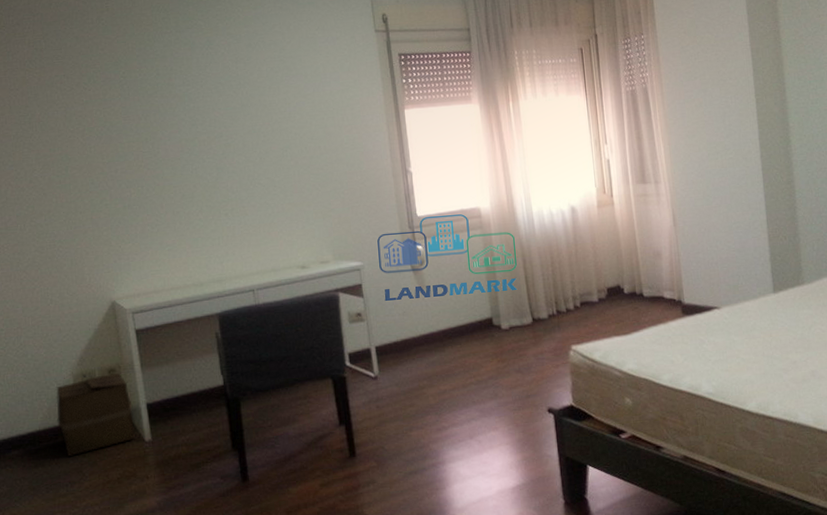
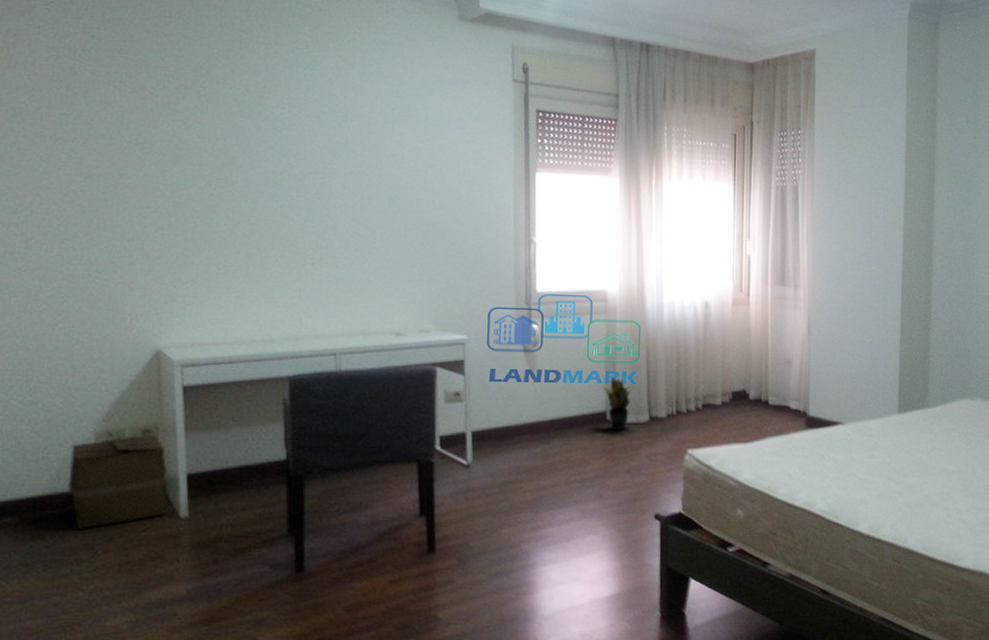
potted plant: none [486,285,515,335] -> present [602,377,634,431]

